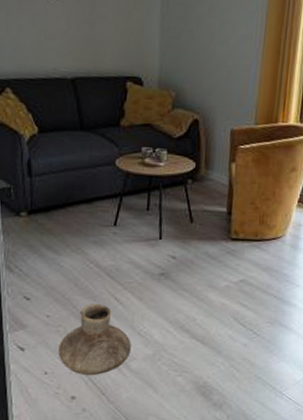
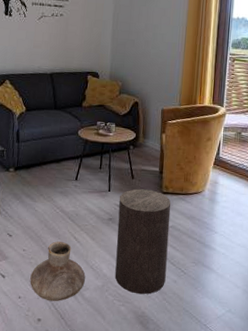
stool: none [169,235,242,362] -> present [114,189,171,295]

